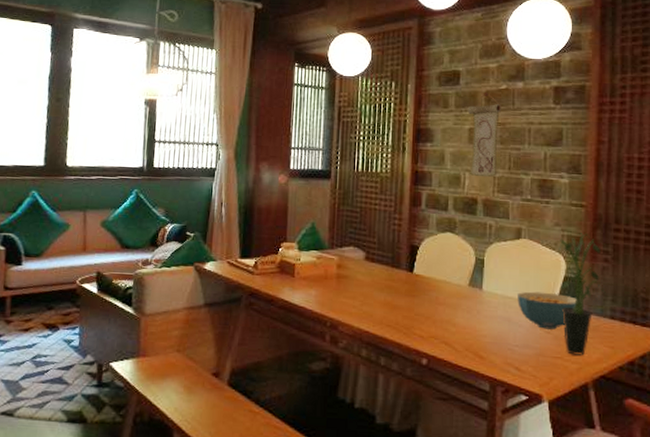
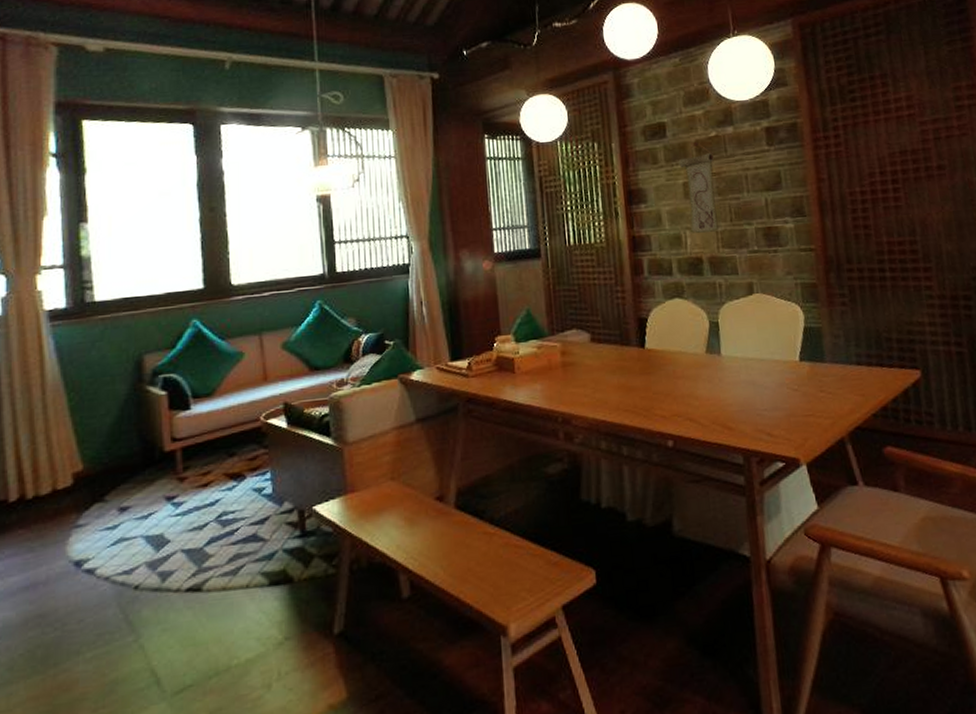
cereal bowl: present [517,291,577,330] -> none [758,347,821,387]
potted plant: present [558,232,606,356] -> none [793,277,848,410]

